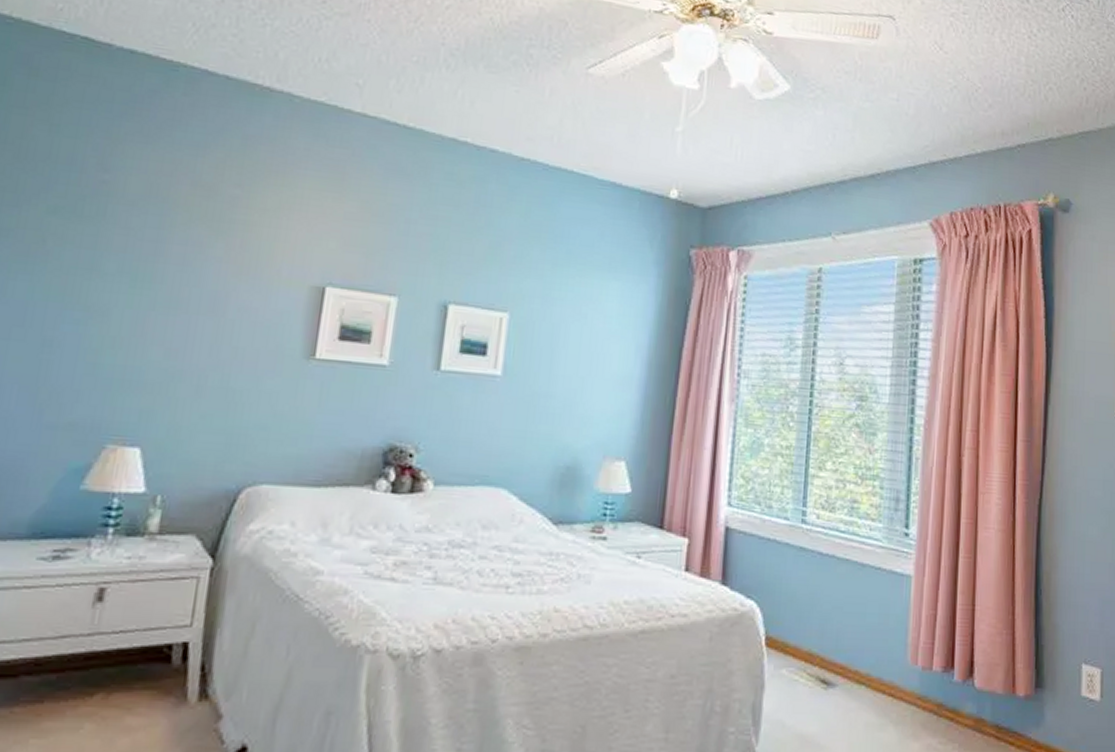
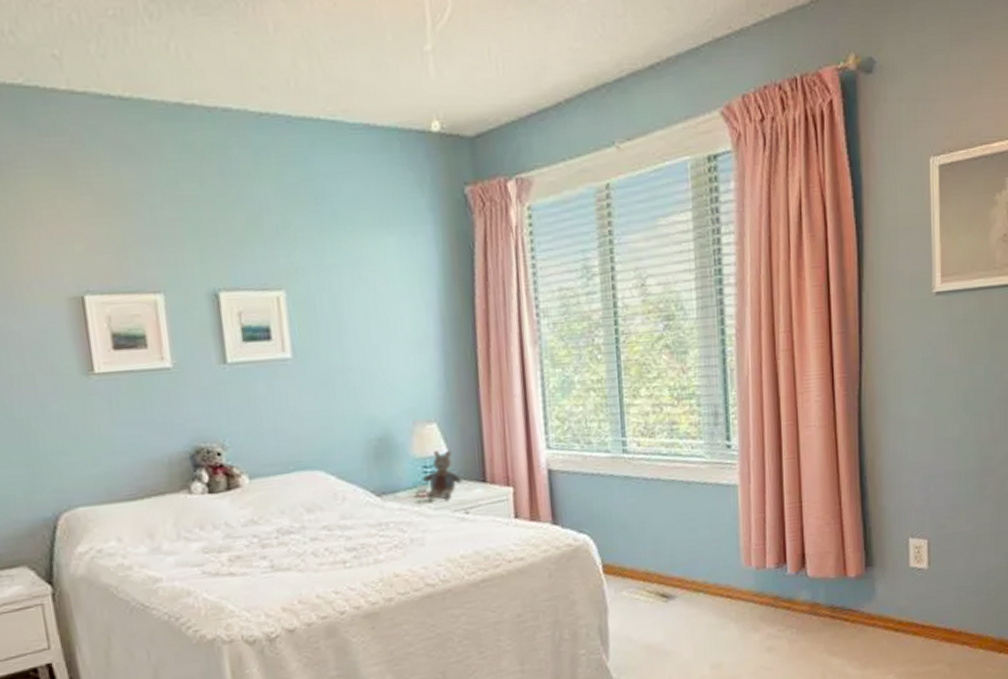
stuffed animal: none [602,489,640,542] -> present [423,450,462,501]

